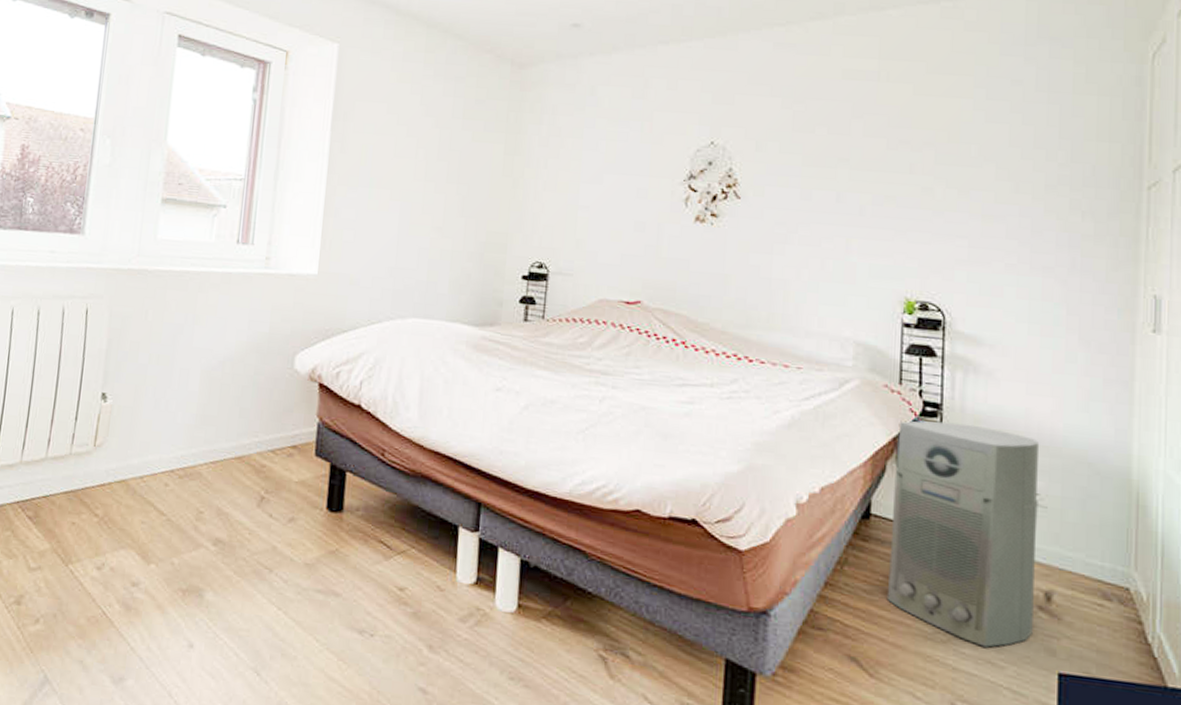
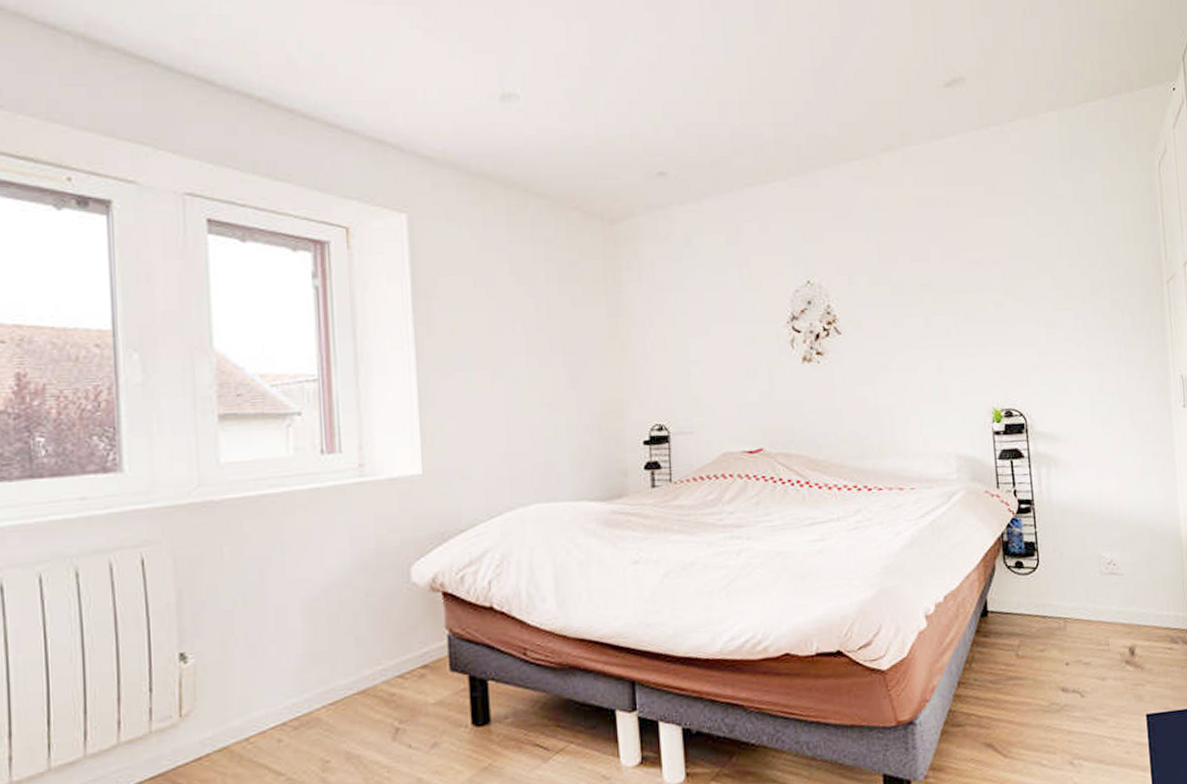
air purifier: present [886,420,1040,648] -> none [1001,513,1124,707]

